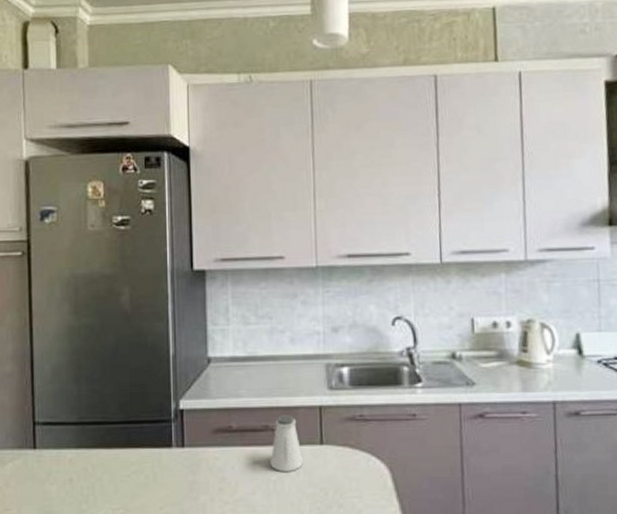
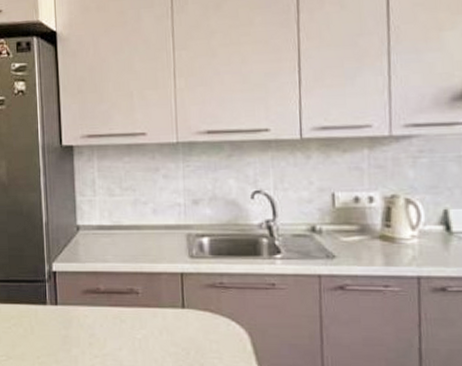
saltshaker: present [269,415,303,473] -> none [134,280,166,332]

